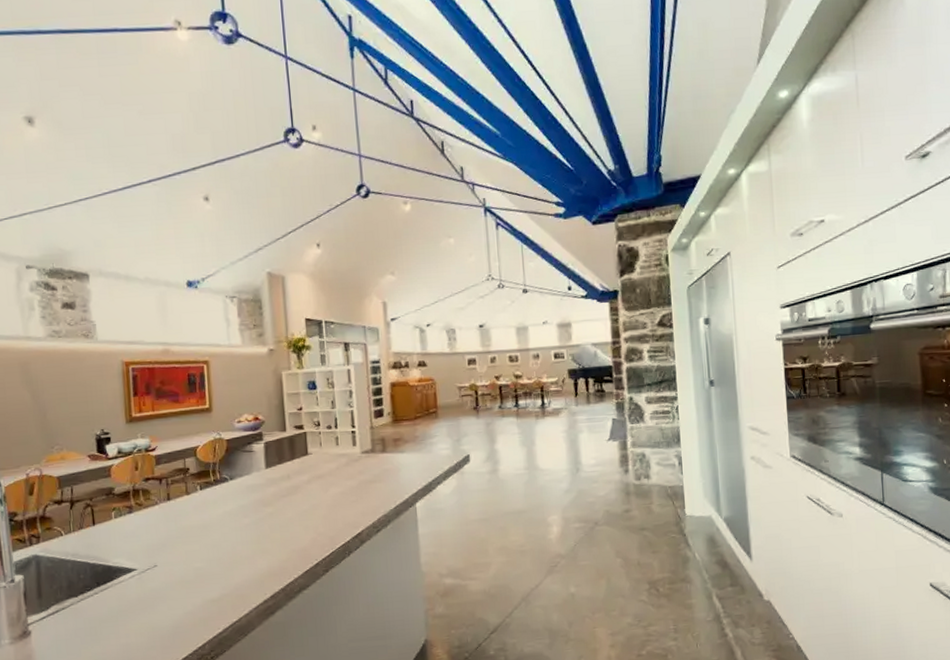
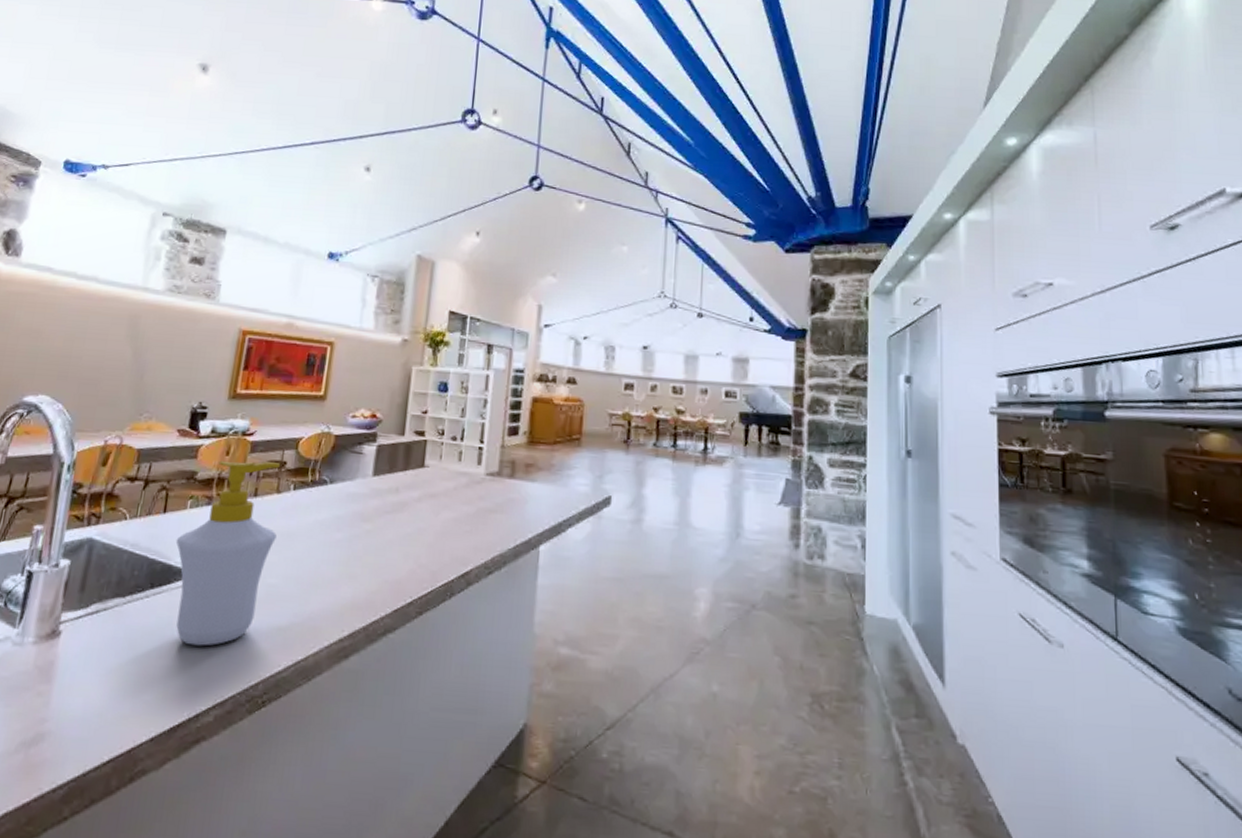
soap bottle: none [109,470,194,625] -> present [175,460,280,646]

